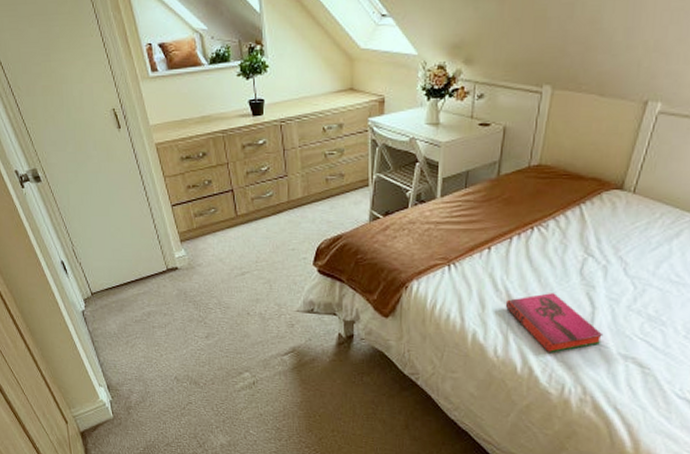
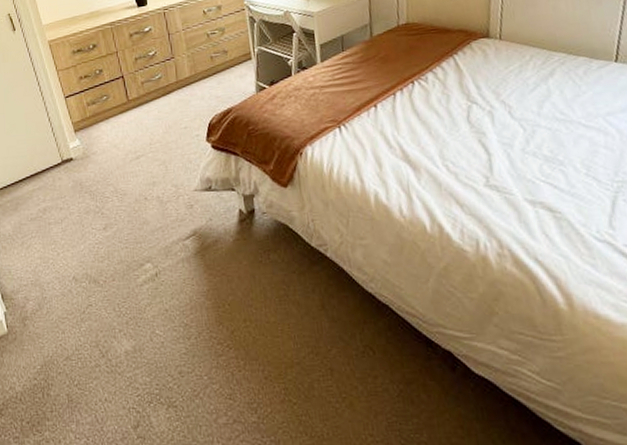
hardback book: present [505,293,604,353] -> none [401,144,506,207]

